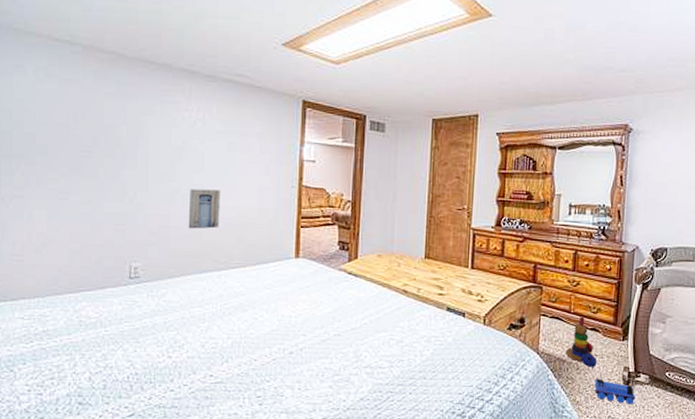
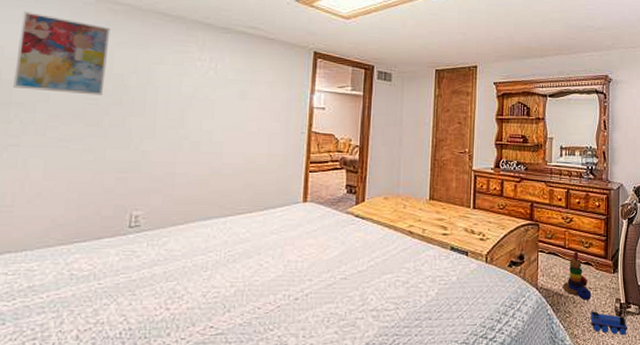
wall art: none [13,62,99,148] -> present [13,11,111,96]
wall art: present [188,189,220,229] -> none [194,135,229,176]

